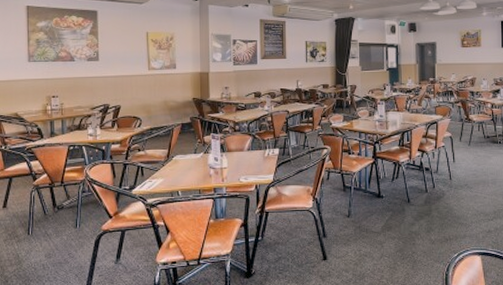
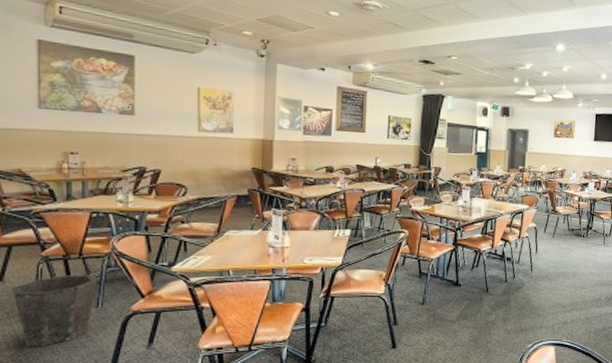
waste bin: none [14,199,76,263] -> present [13,274,98,346]

